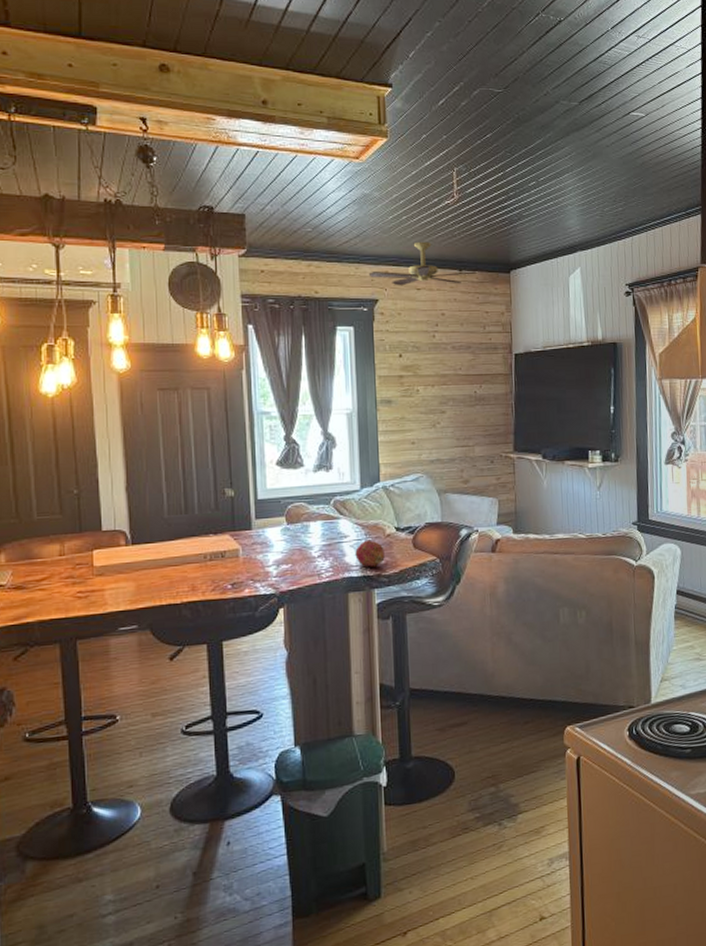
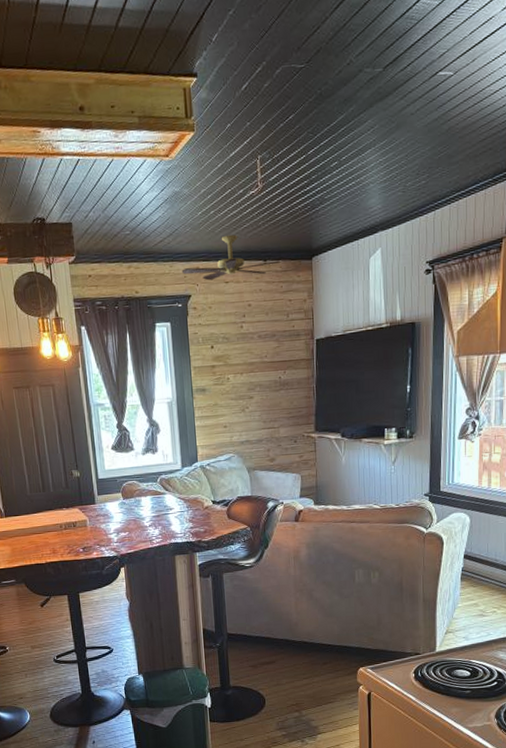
fruit: present [355,540,385,567] -> none [179,511,204,535]

